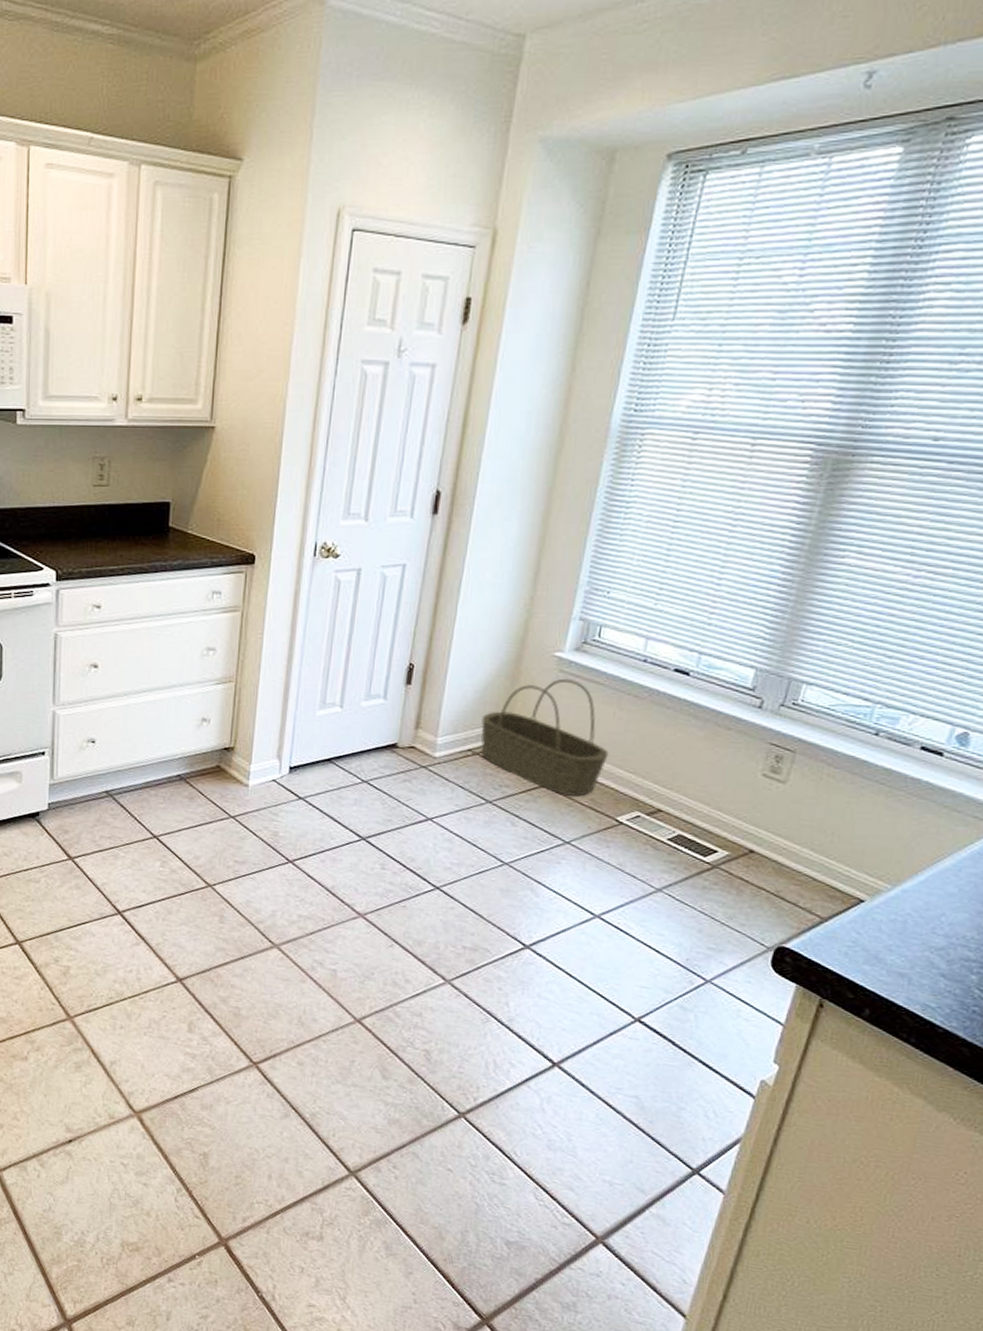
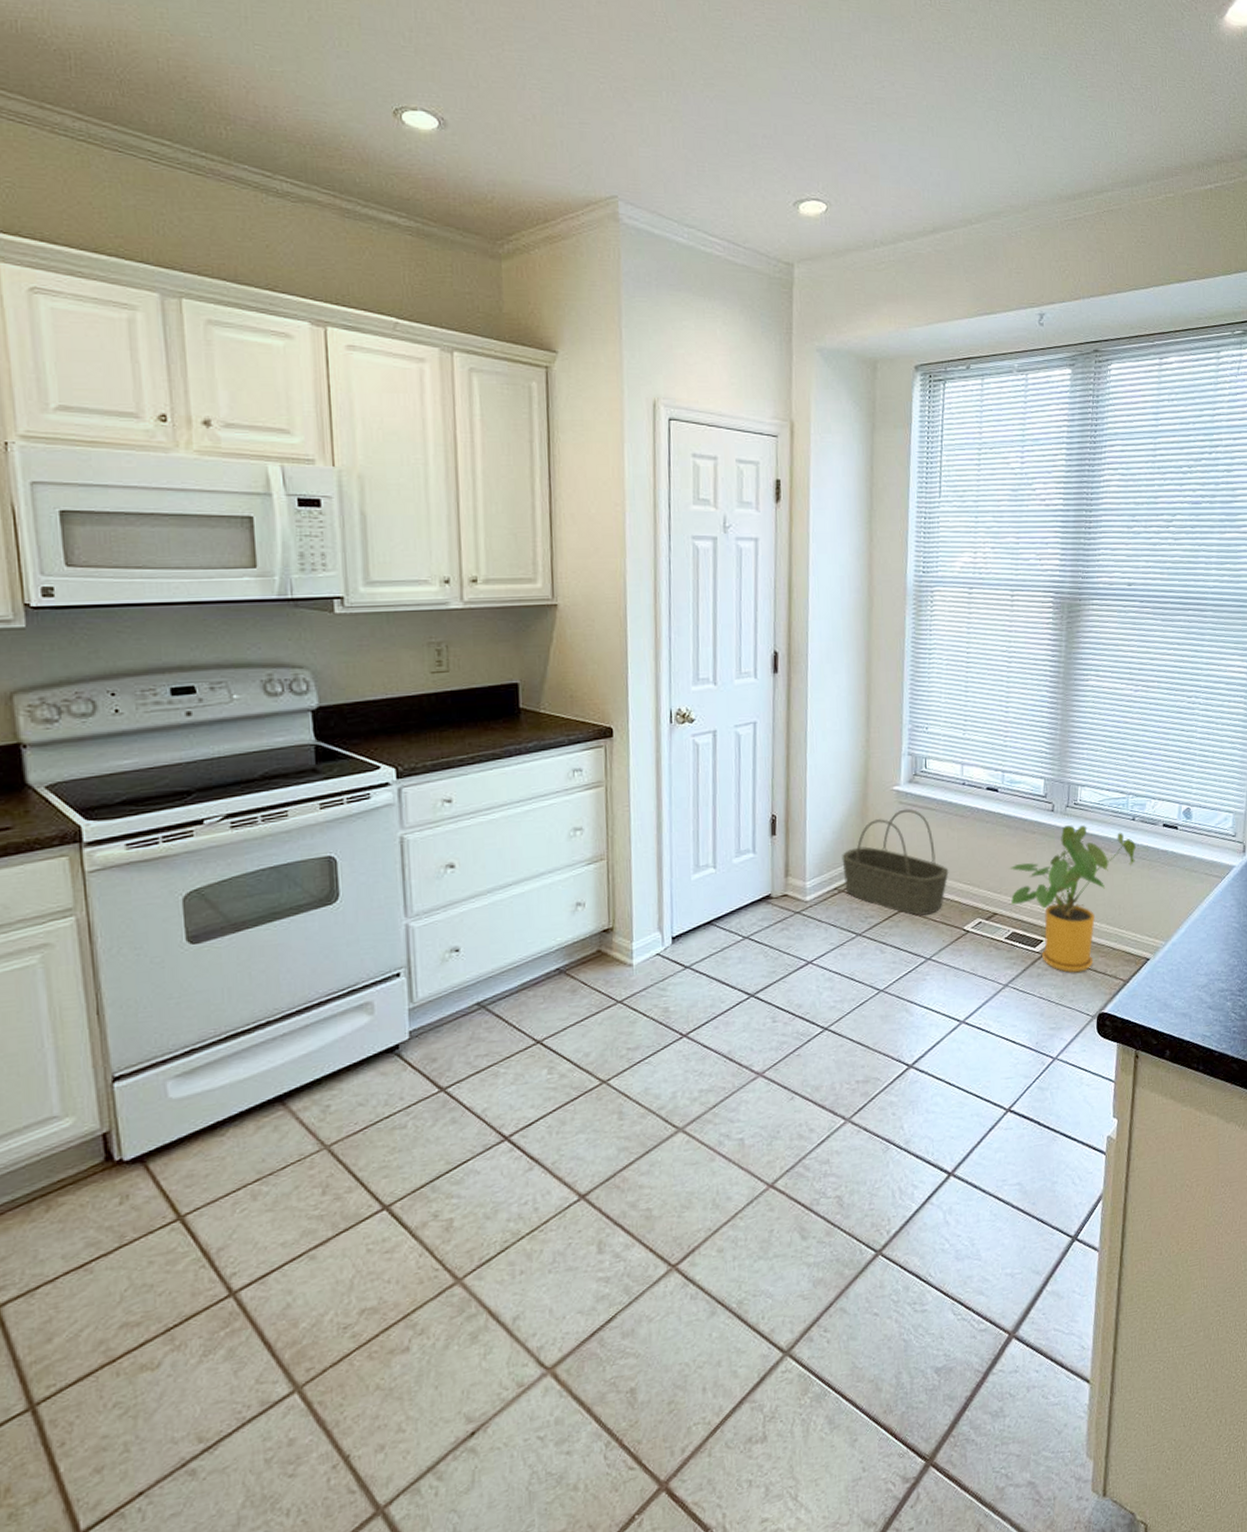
house plant: none [681,727,874,896] -> present [1008,825,1137,973]

